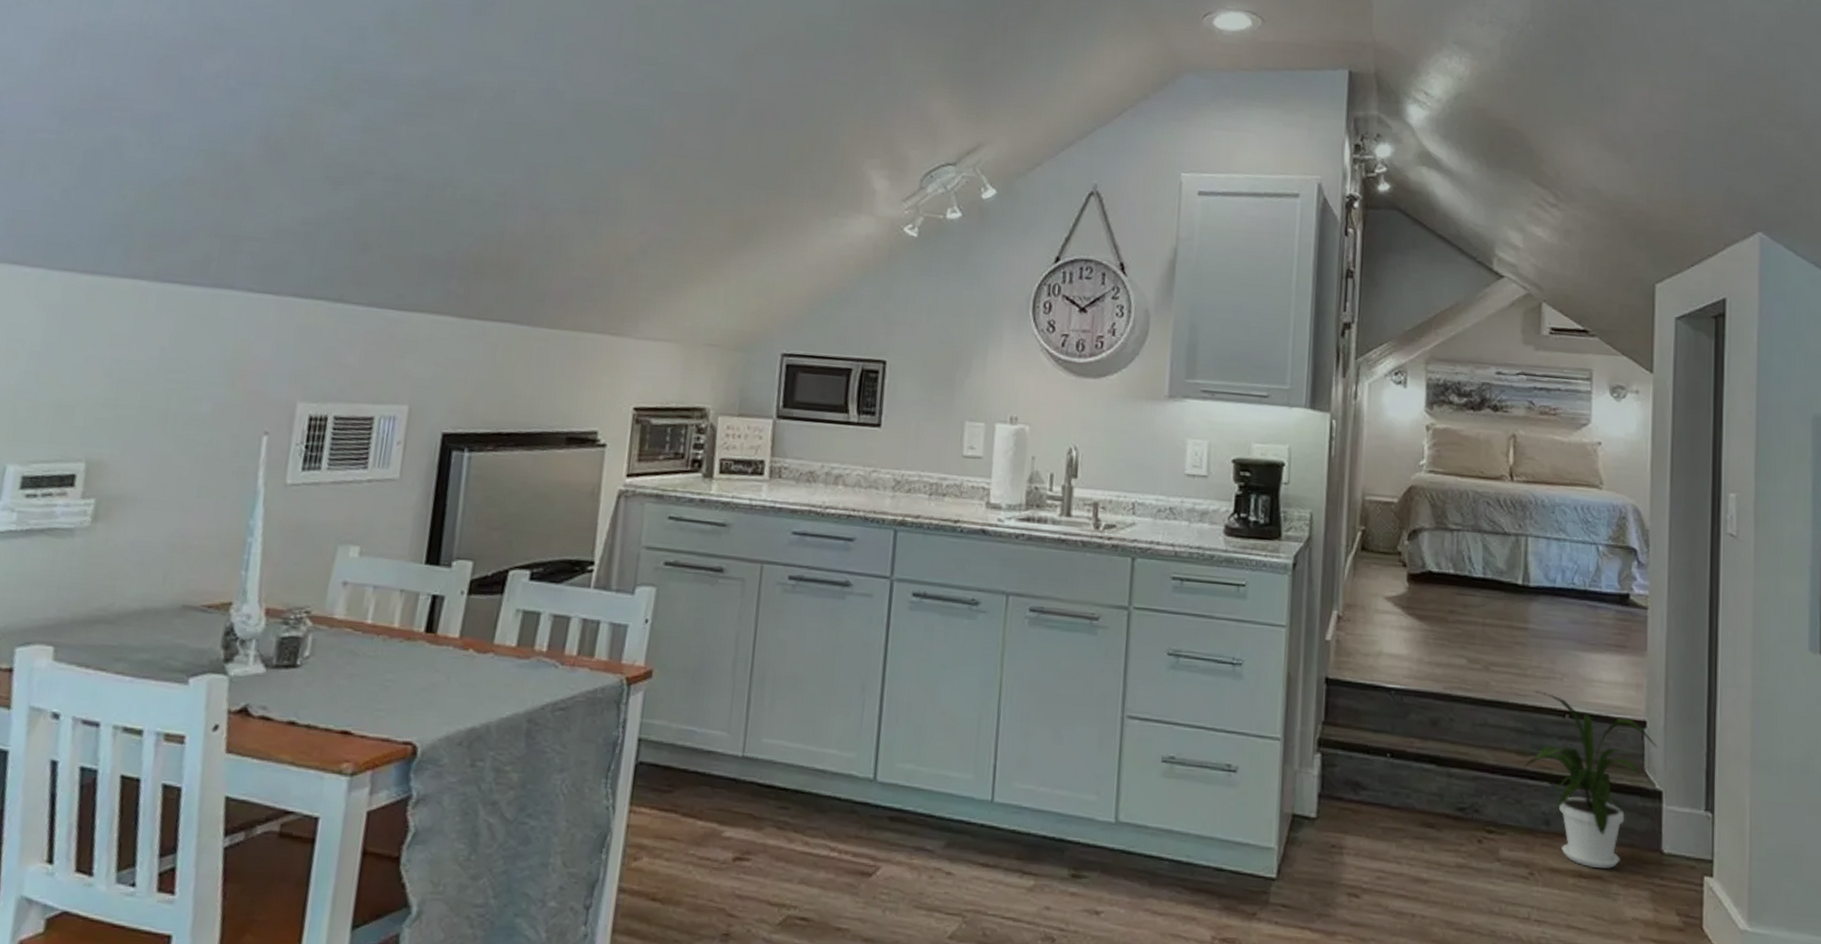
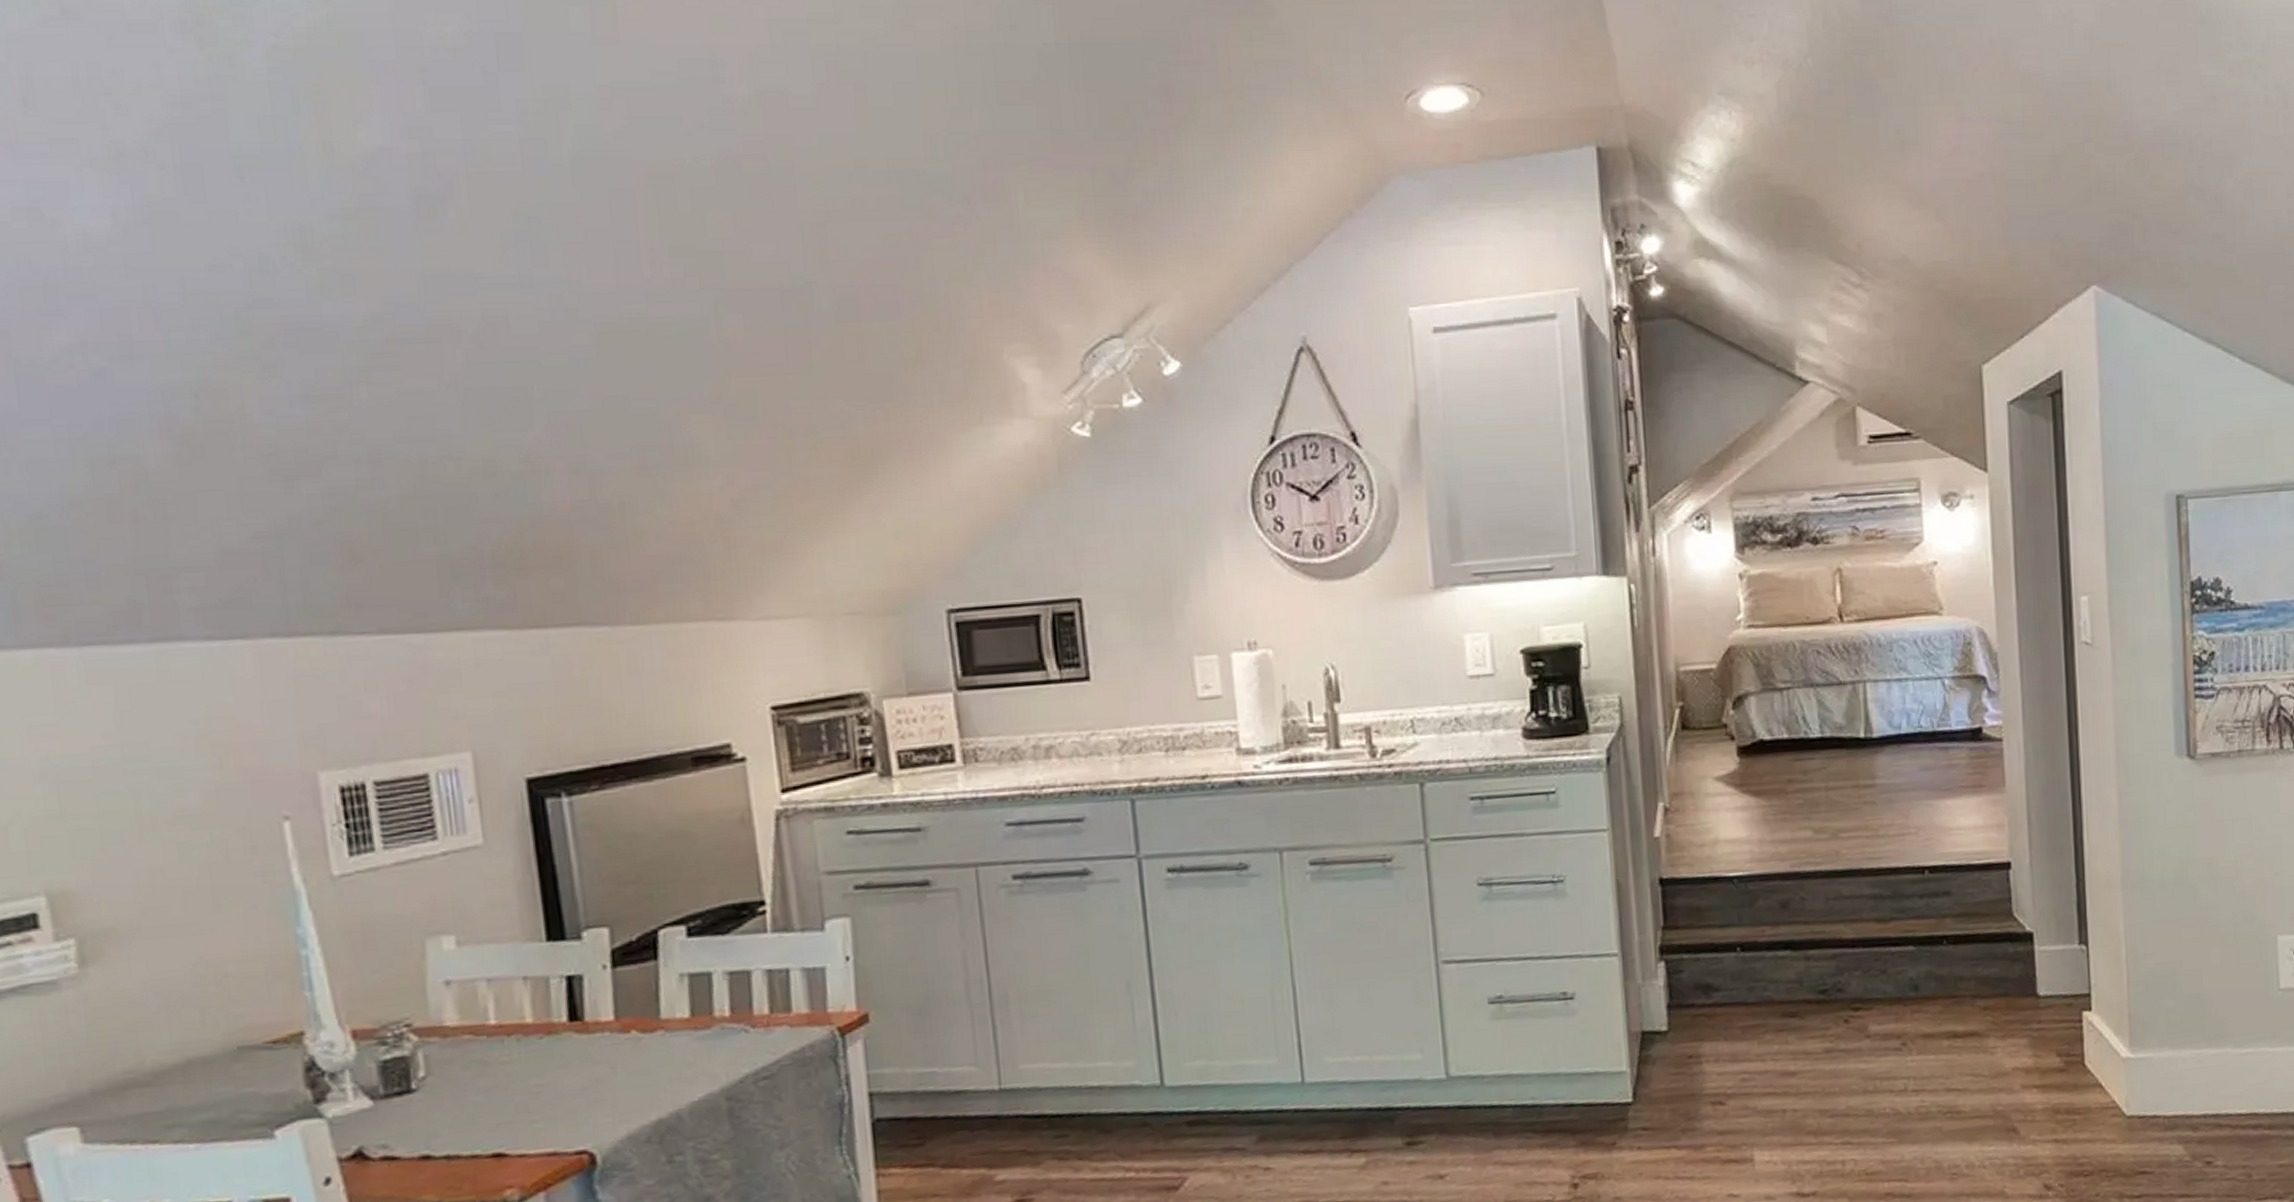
house plant: present [1524,691,1658,869] -> none [1885,850,2025,1026]

